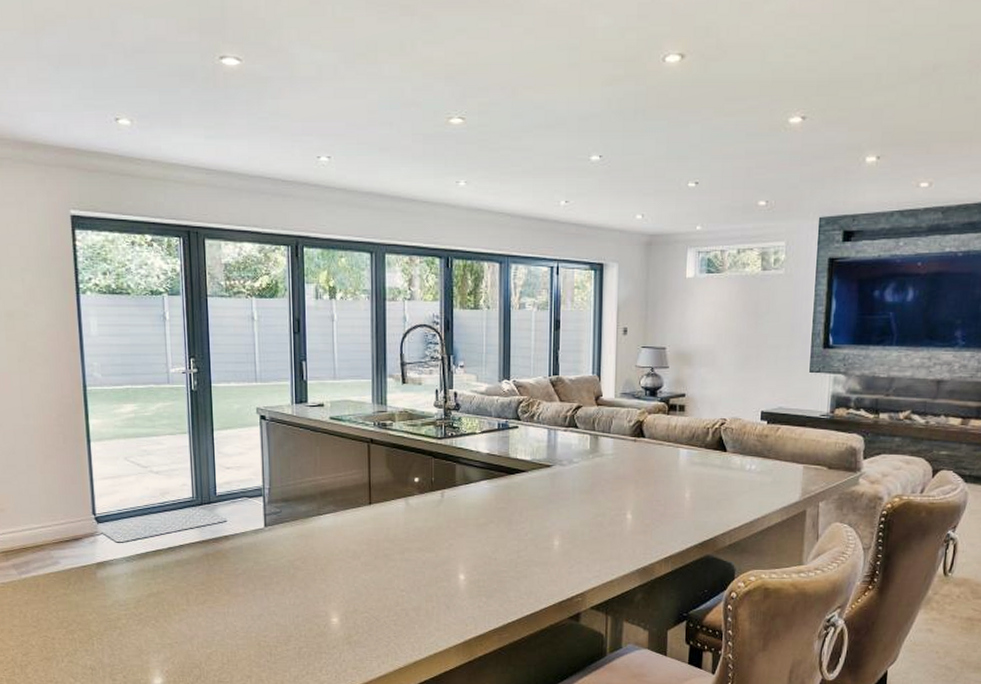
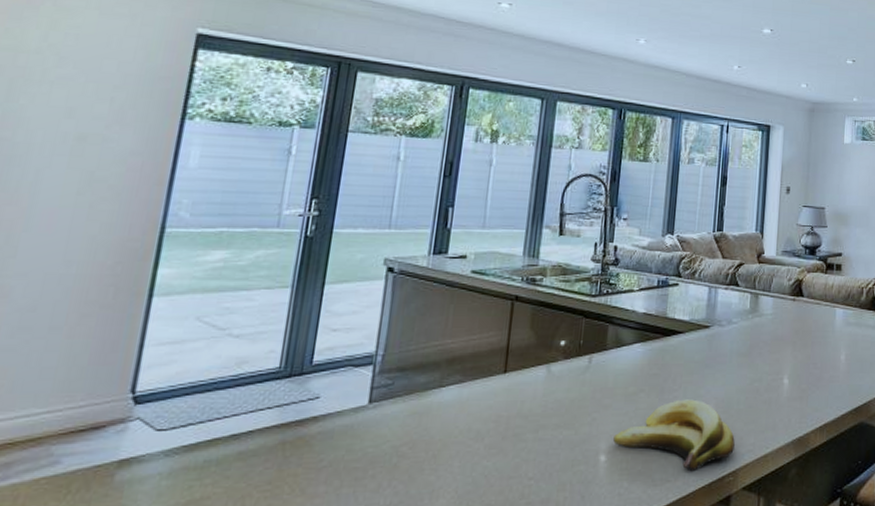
banana: none [470,530,581,592] -> present [613,399,735,472]

